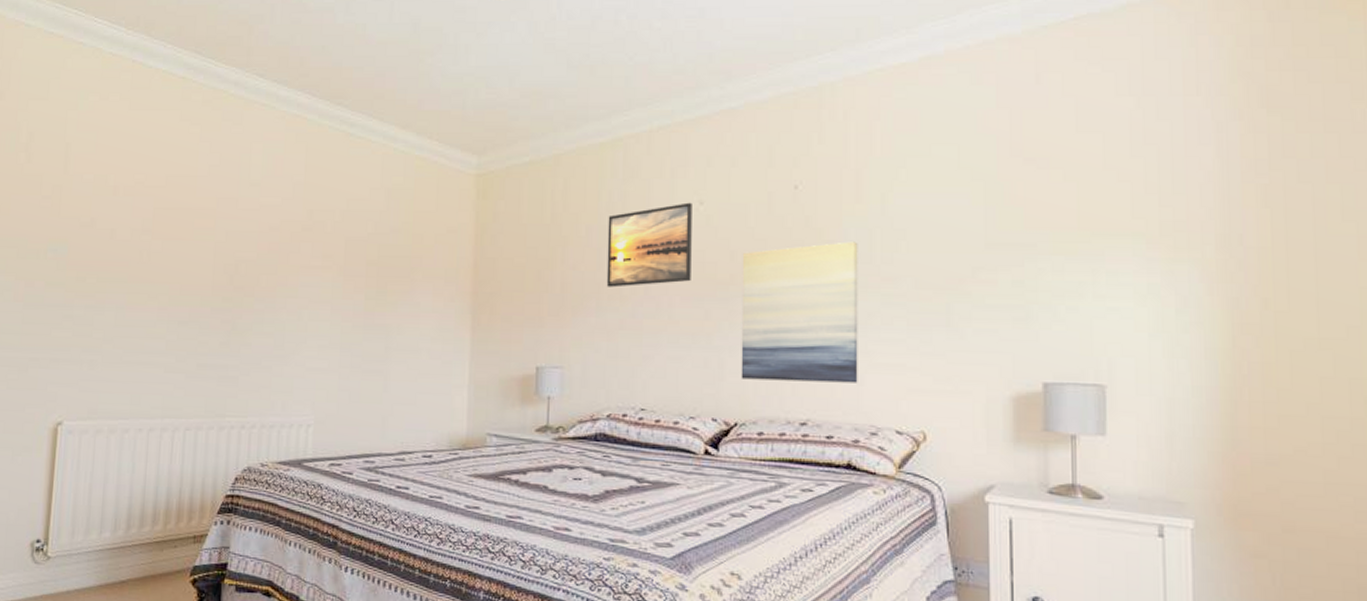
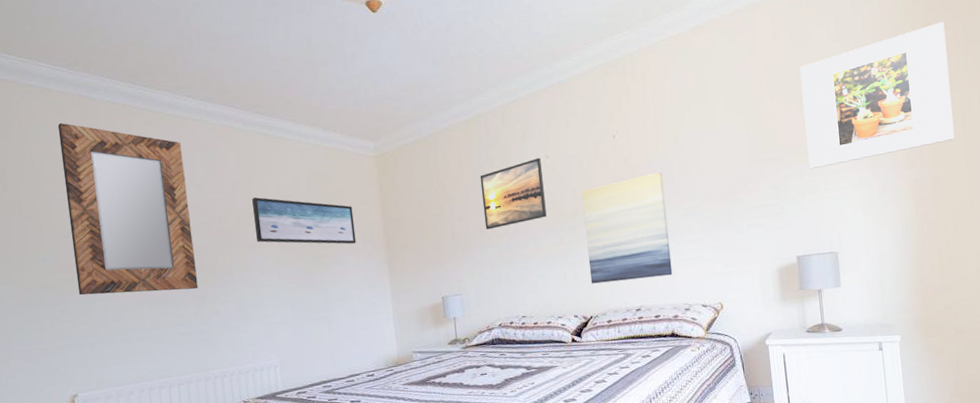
home mirror: none [87,90,241,312] -> present [57,122,198,296]
wall art: none [312,207,438,282] -> present [252,197,356,245]
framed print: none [1070,85,1300,265] -> present [800,21,955,170]

